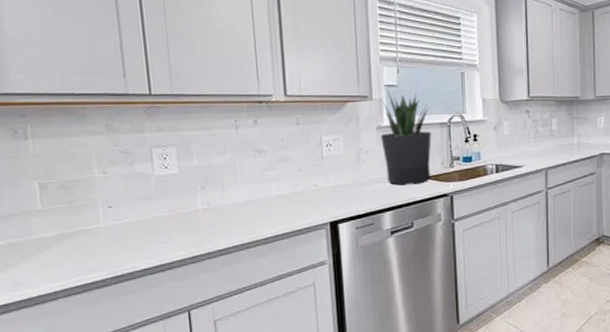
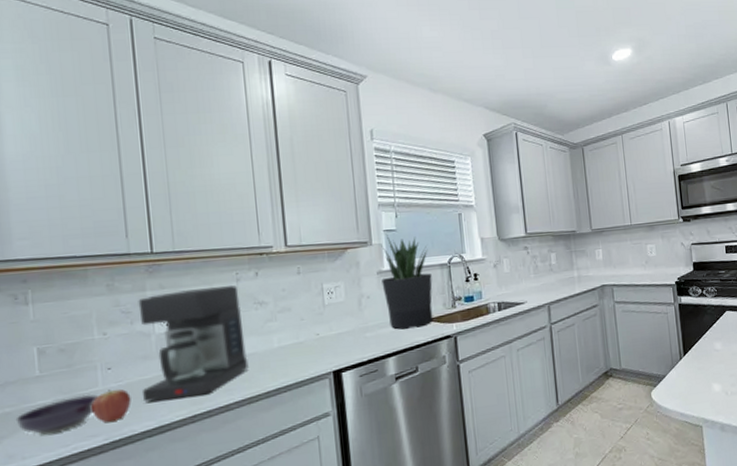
bowl: none [20,230,101,266] -> present [15,394,99,435]
fruit: none [92,226,133,258] -> present [90,388,132,422]
coffee maker: none [137,132,247,241] -> present [138,285,249,403]

